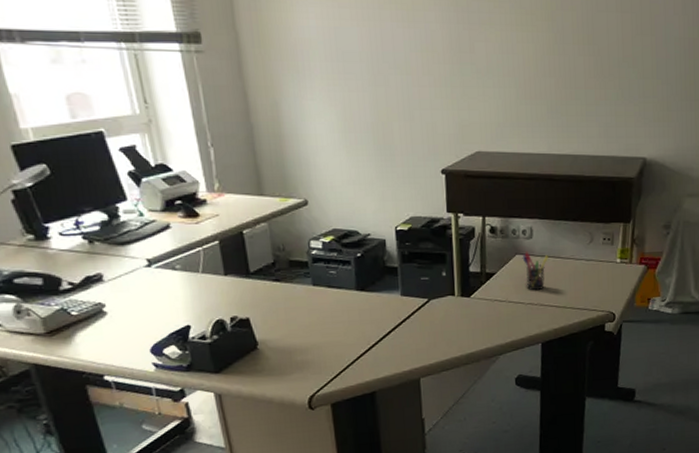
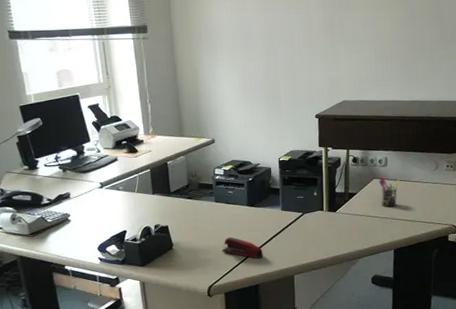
stapler: none [325,331,380,360] -> present [222,236,263,260]

